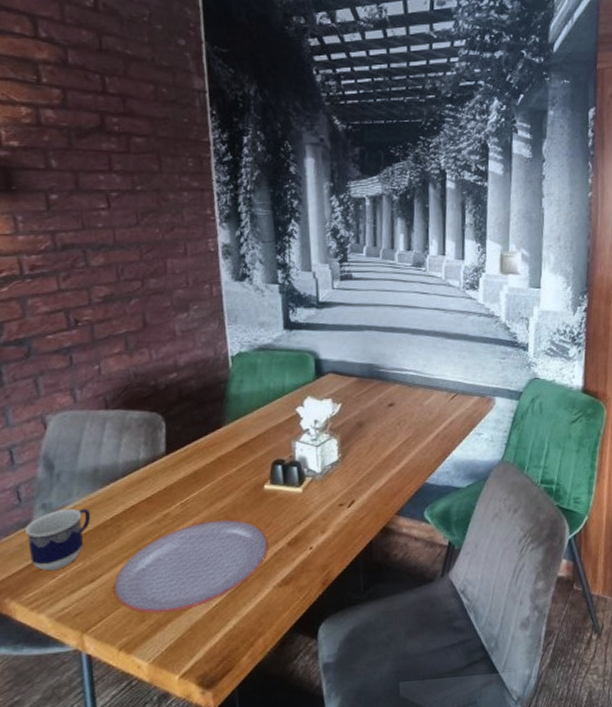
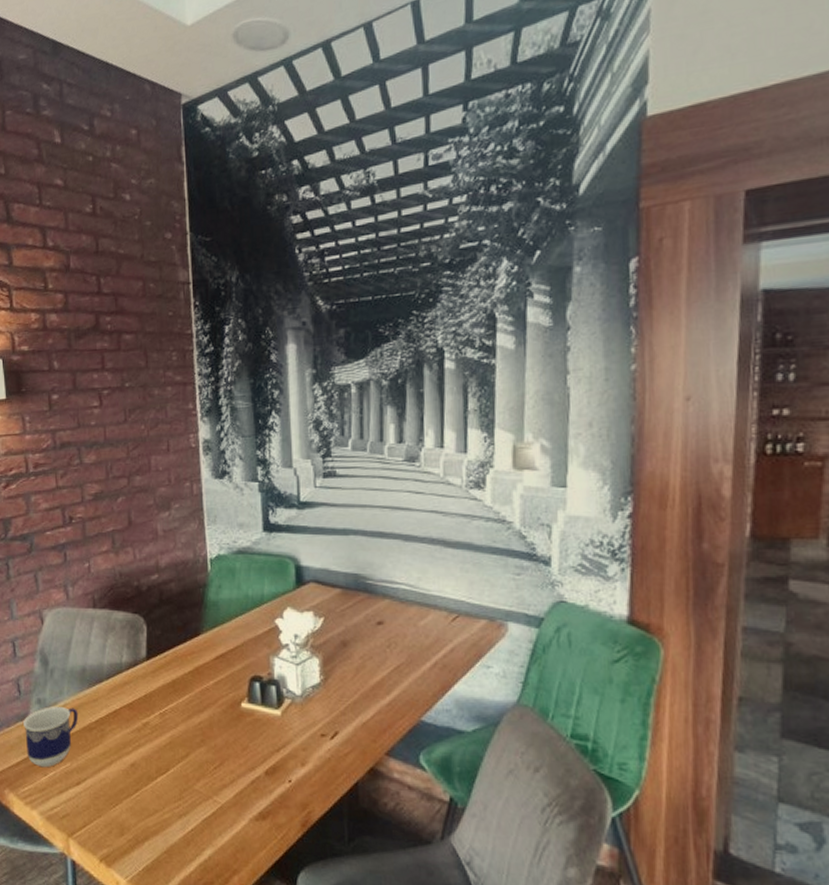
plate: present [114,519,269,614] -> none [97,735,246,830]

